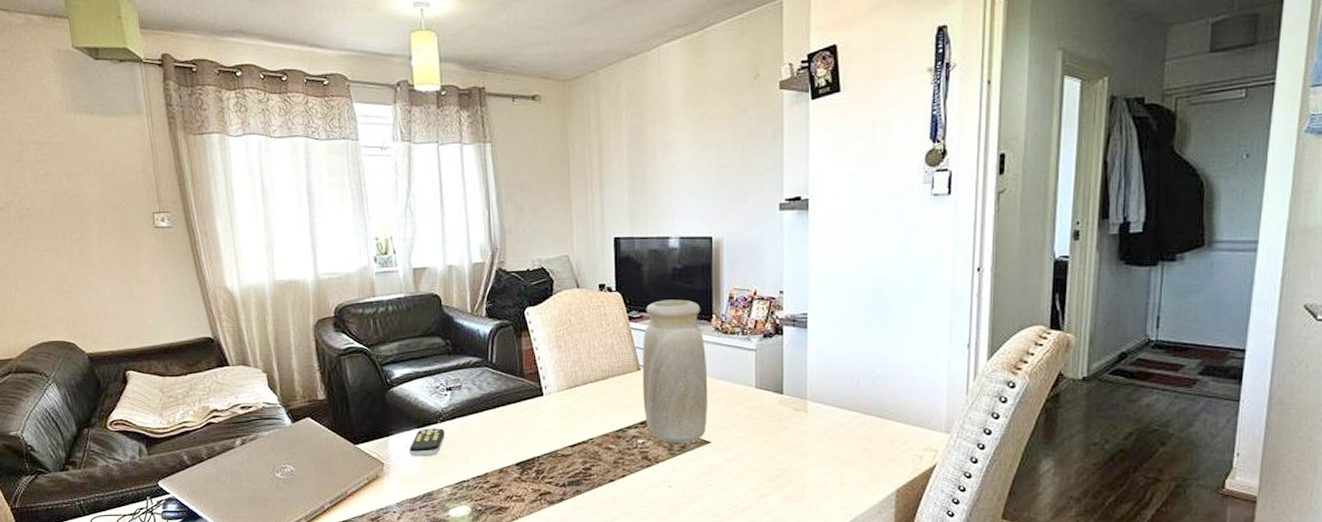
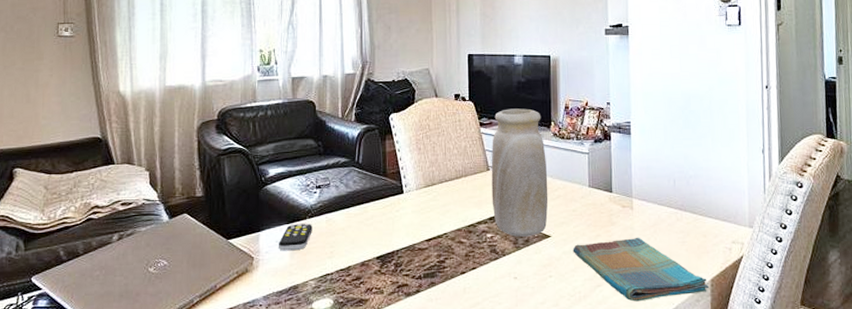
dish towel: none [735,443,894,513] -> present [572,237,710,302]

